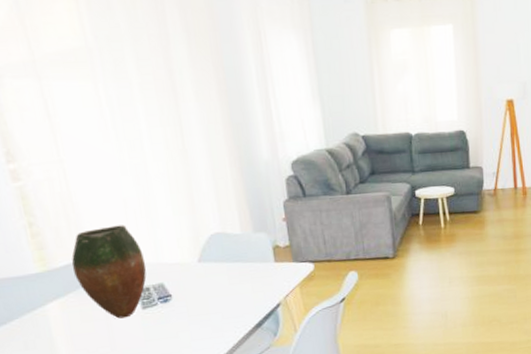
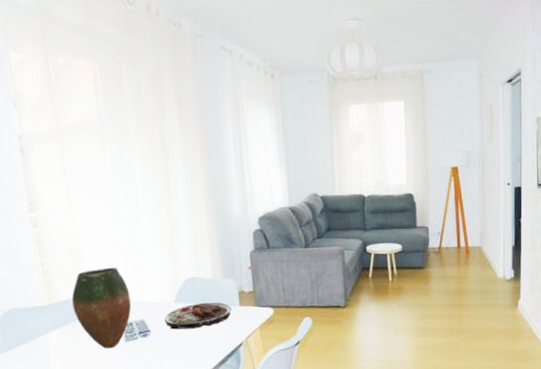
plate: none [187,259,266,293] -> present [164,302,232,330]

